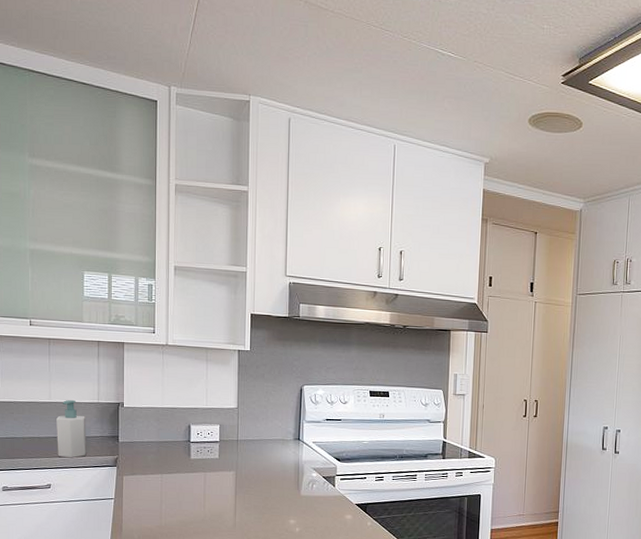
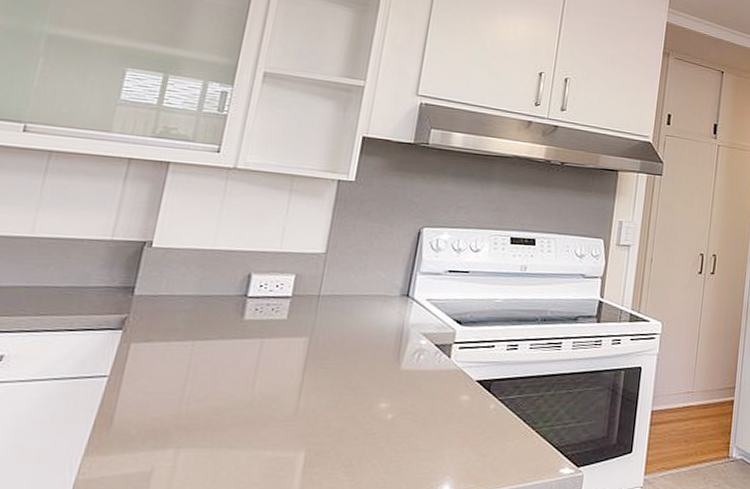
soap bottle: present [56,399,87,458] -> none [26,234,86,317]

